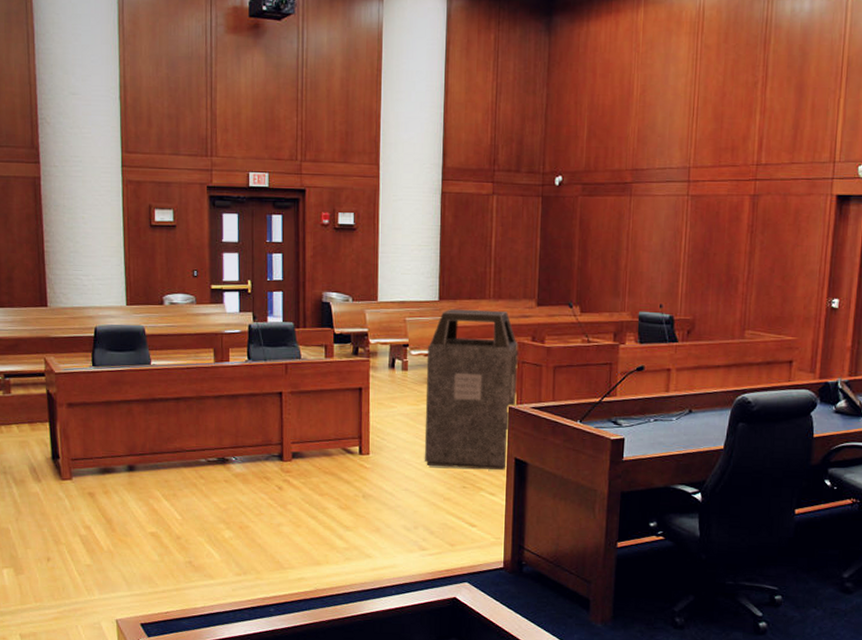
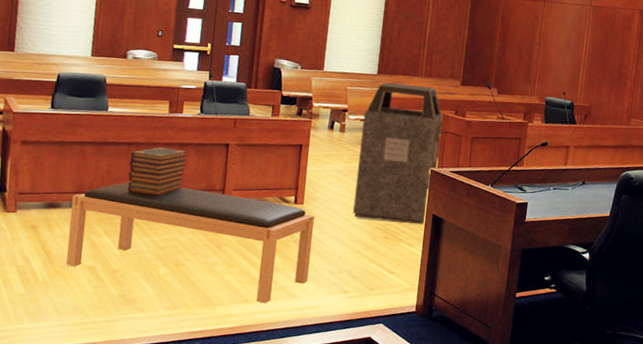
bench: none [126,441,384,565] -> present [66,182,315,304]
book stack: none [179,401,240,454] -> present [127,147,187,196]

